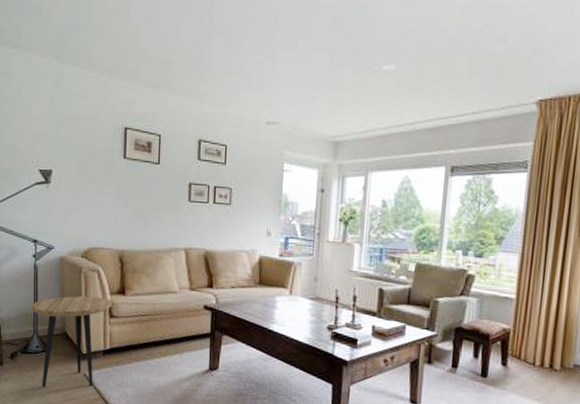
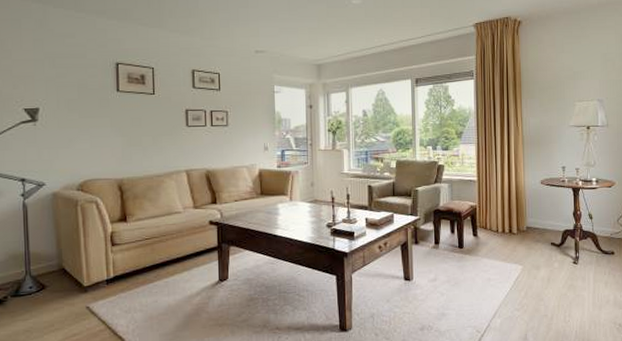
side table: present [31,296,113,388] -> none [22,227,114,330]

